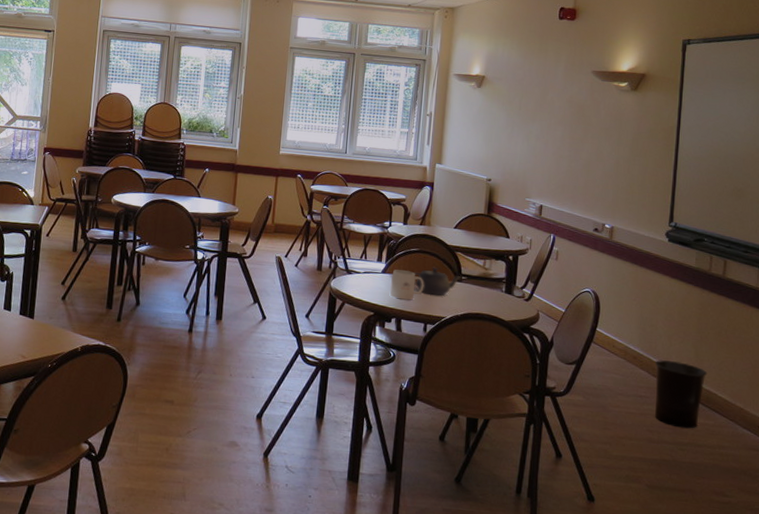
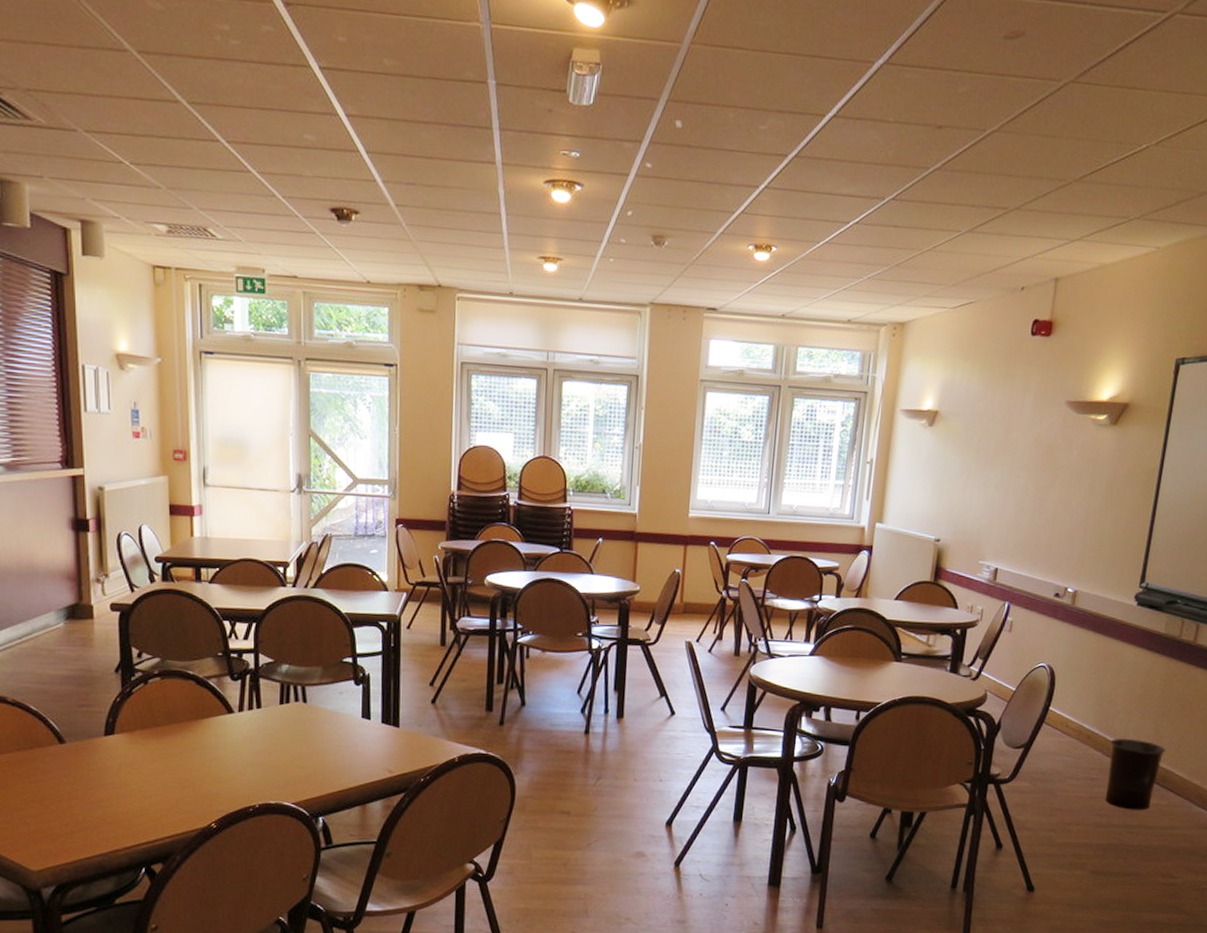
mug: present [390,269,424,300] -> none [819,651,858,686]
teapot: present [413,267,462,296] -> none [845,645,902,679]

